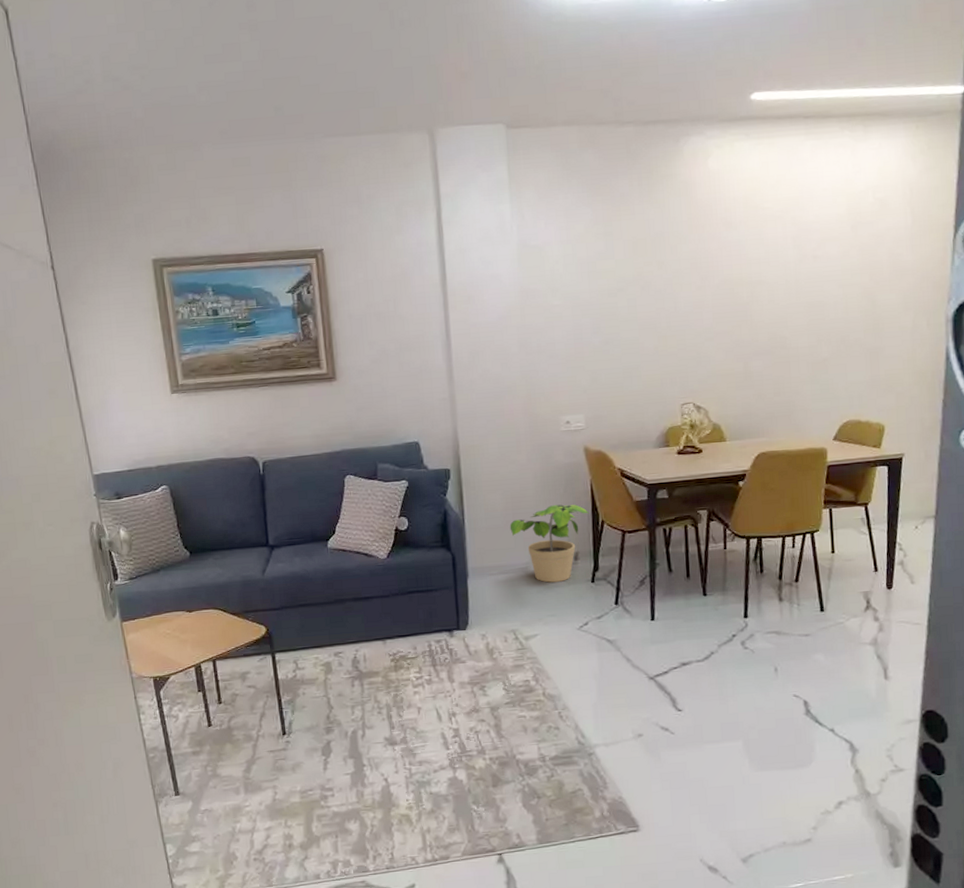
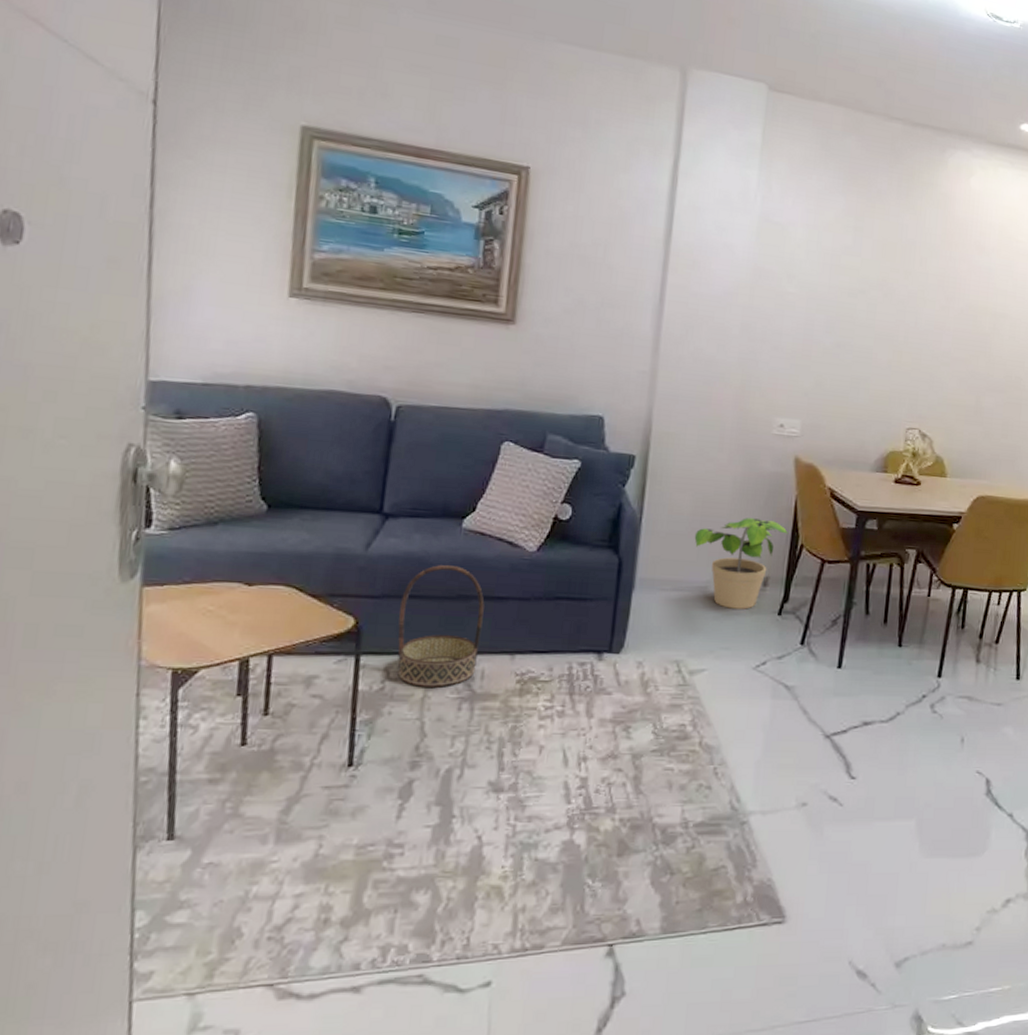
basket: none [295,578,359,672] -> present [397,565,485,687]

